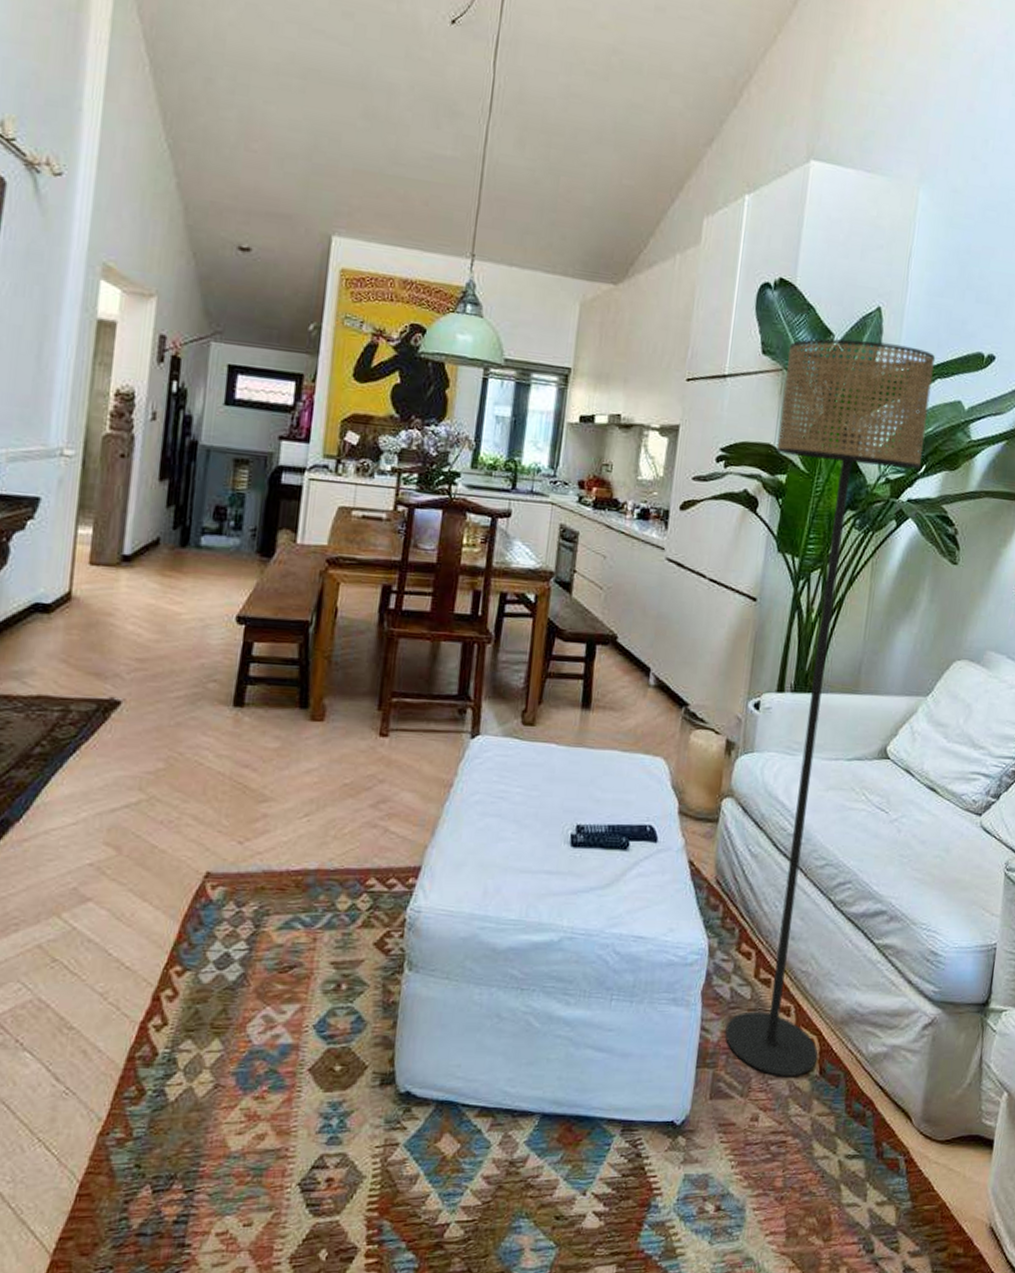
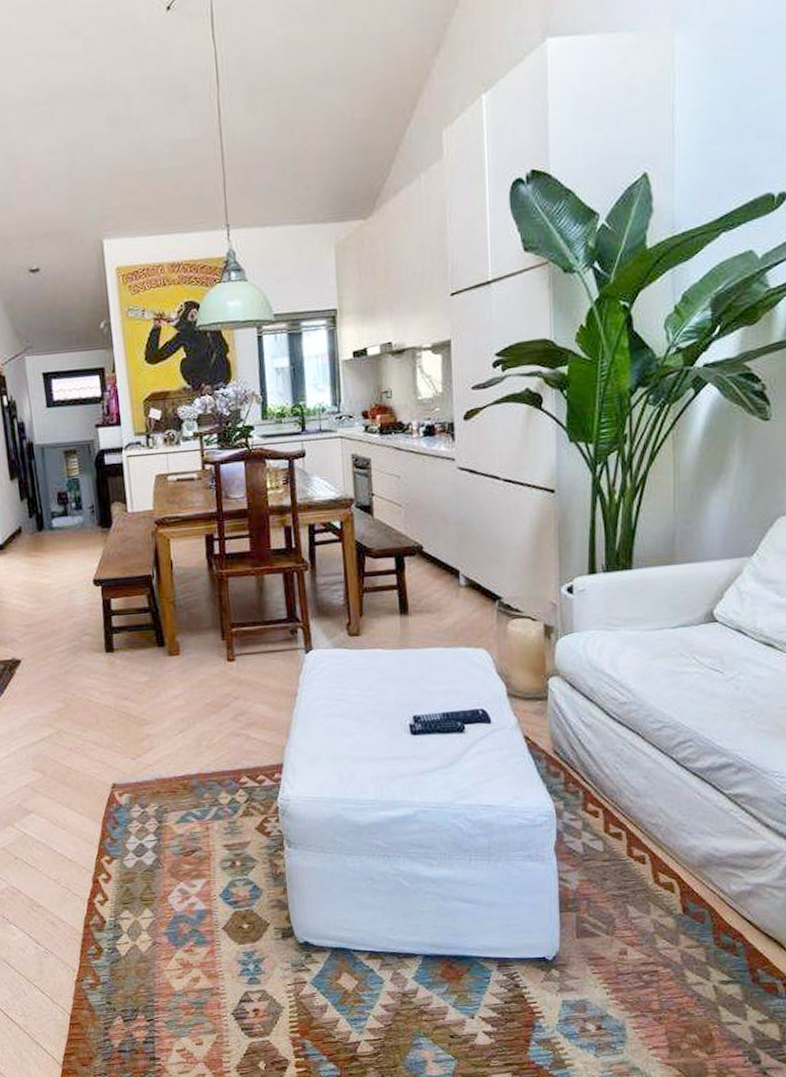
floor lamp: present [725,338,936,1076] -> none [552,206,717,916]

